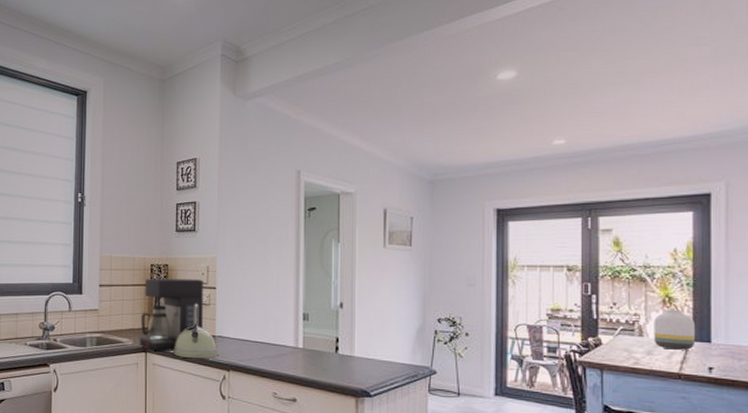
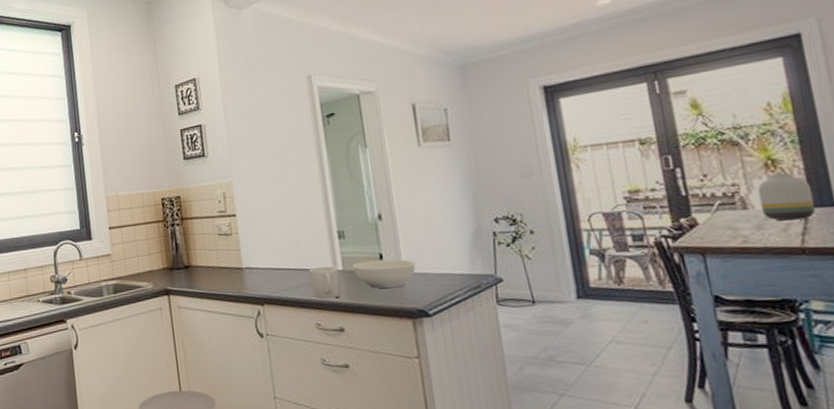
coffee maker: present [139,278,203,352] -> none [157,208,227,293]
kettle: present [172,303,218,359] -> none [197,234,249,297]
mug: none [273,342,300,372] -> present [308,266,341,300]
bowl: none [311,342,366,369] -> present [352,259,416,289]

